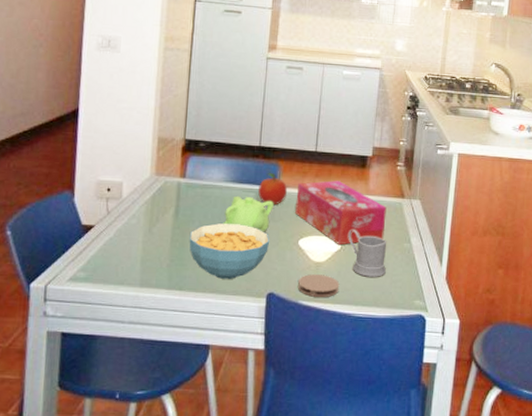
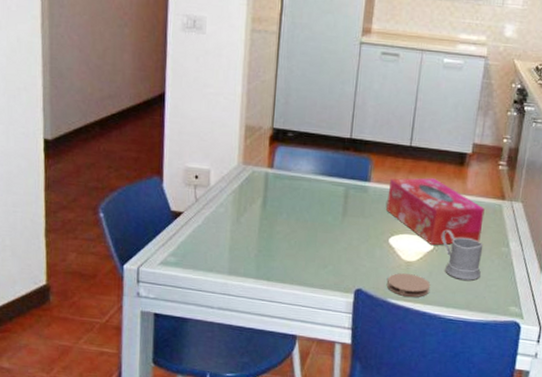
cereal bowl: present [189,223,270,280] -> none [276,216,360,274]
teapot: present [223,195,274,232] -> none [311,189,364,228]
fruit: present [258,172,288,205] -> none [348,166,379,201]

